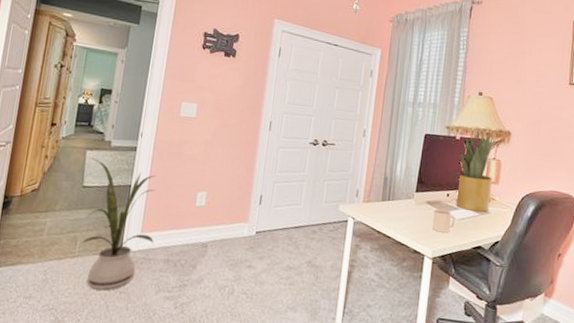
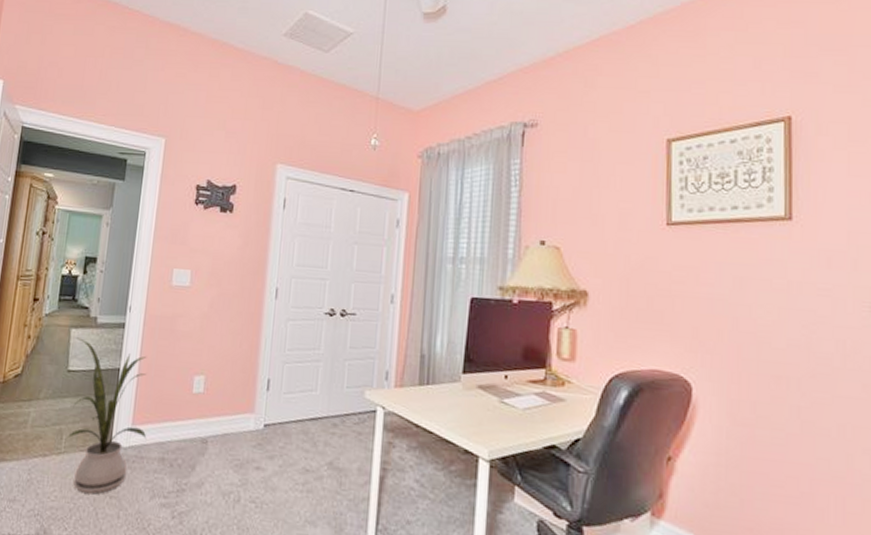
mug: present [432,209,455,233] -> none [487,395,518,427]
planter: present [455,128,497,213] -> none [516,287,569,400]

